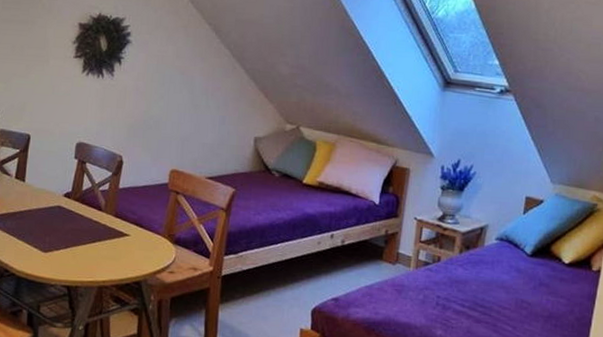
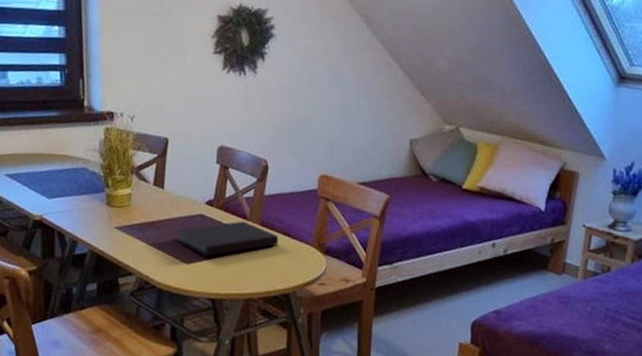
notebook: none [33,212,132,246] -> present [174,221,279,257]

